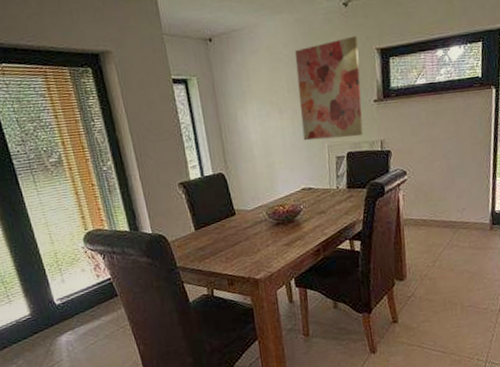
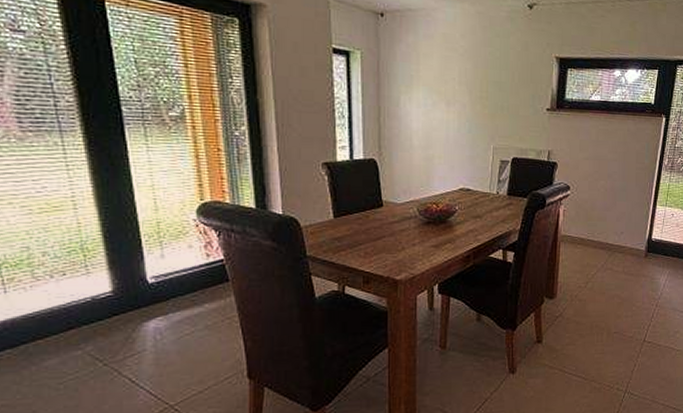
wall art: present [294,36,364,141] -> none [469,40,539,143]

